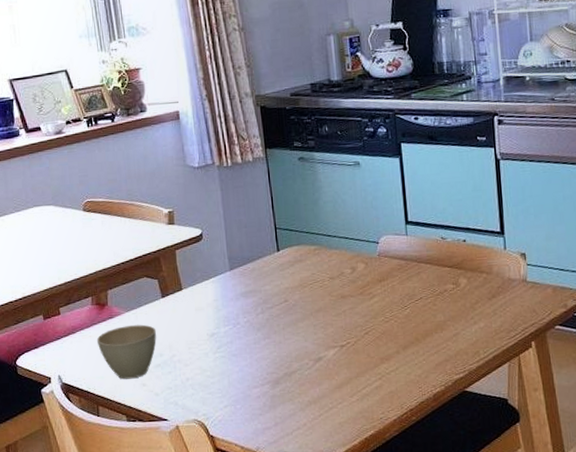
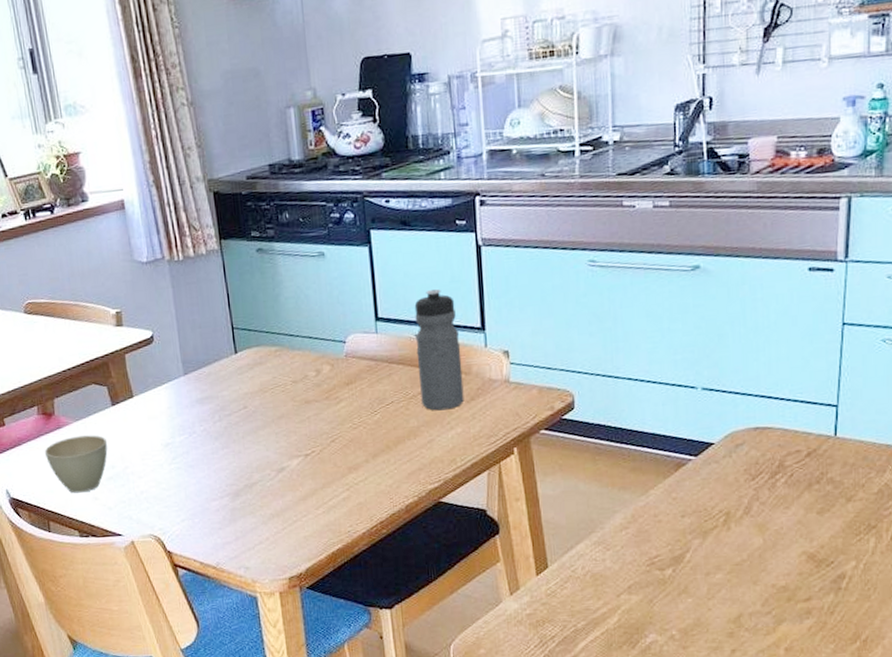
water bottle: none [440,197,486,307] -> present [414,289,464,411]

